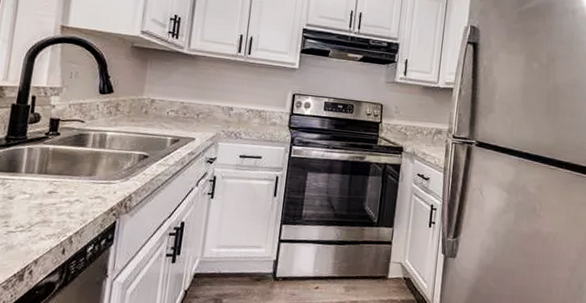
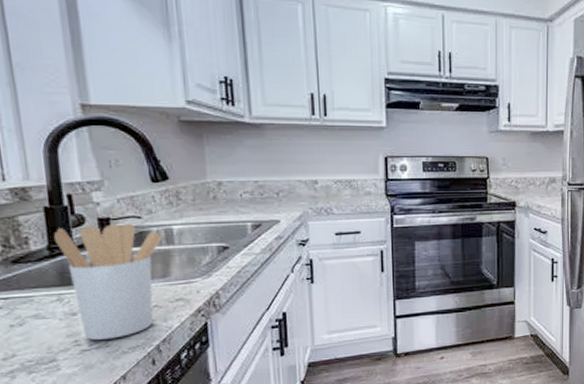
utensil holder: none [13,123,98,225] -> present [54,224,163,340]

